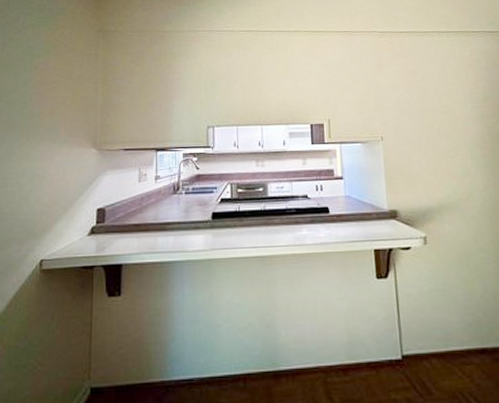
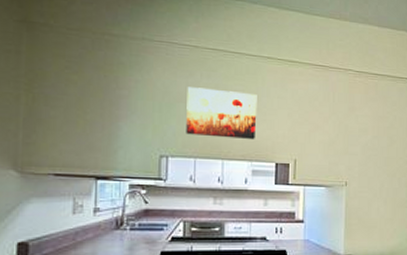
wall art: none [227,64,290,106] -> present [186,87,257,140]

